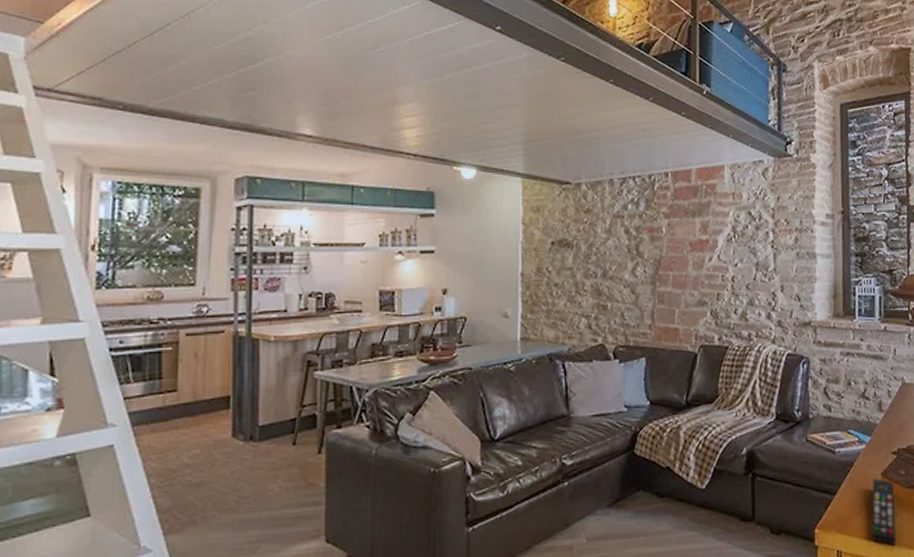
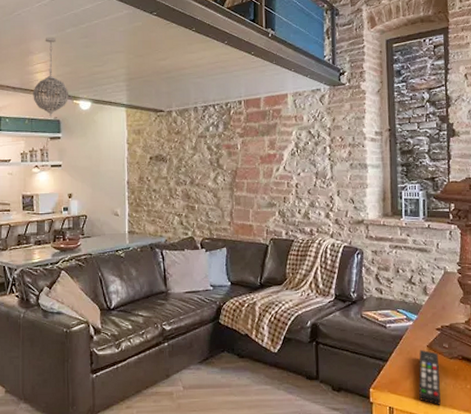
pendant light: none [398,82,446,188] -> present [33,37,68,117]

